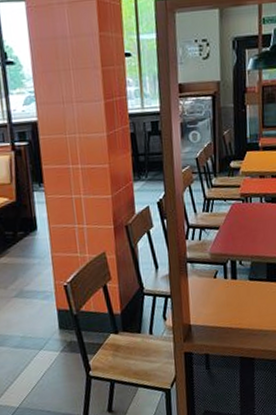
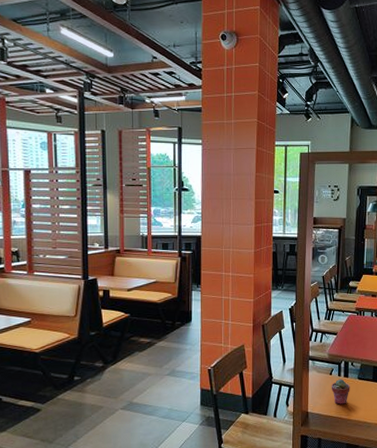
potted succulent: none [216,282,240,313] -> present [331,379,350,405]

